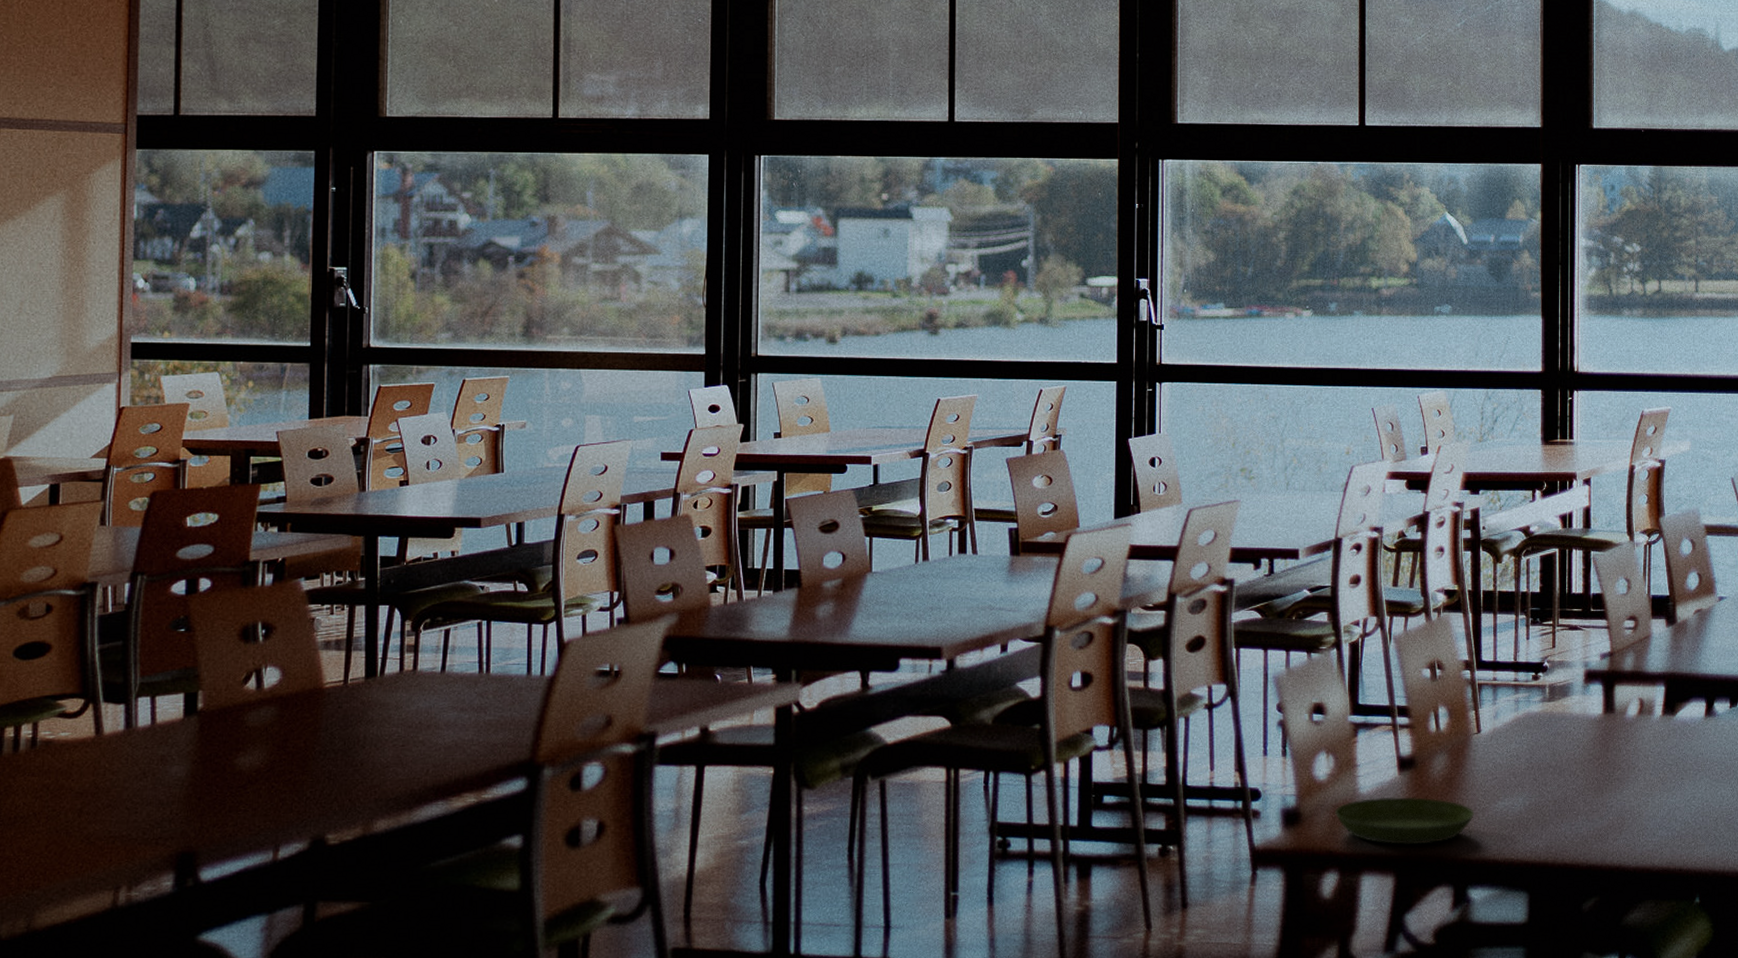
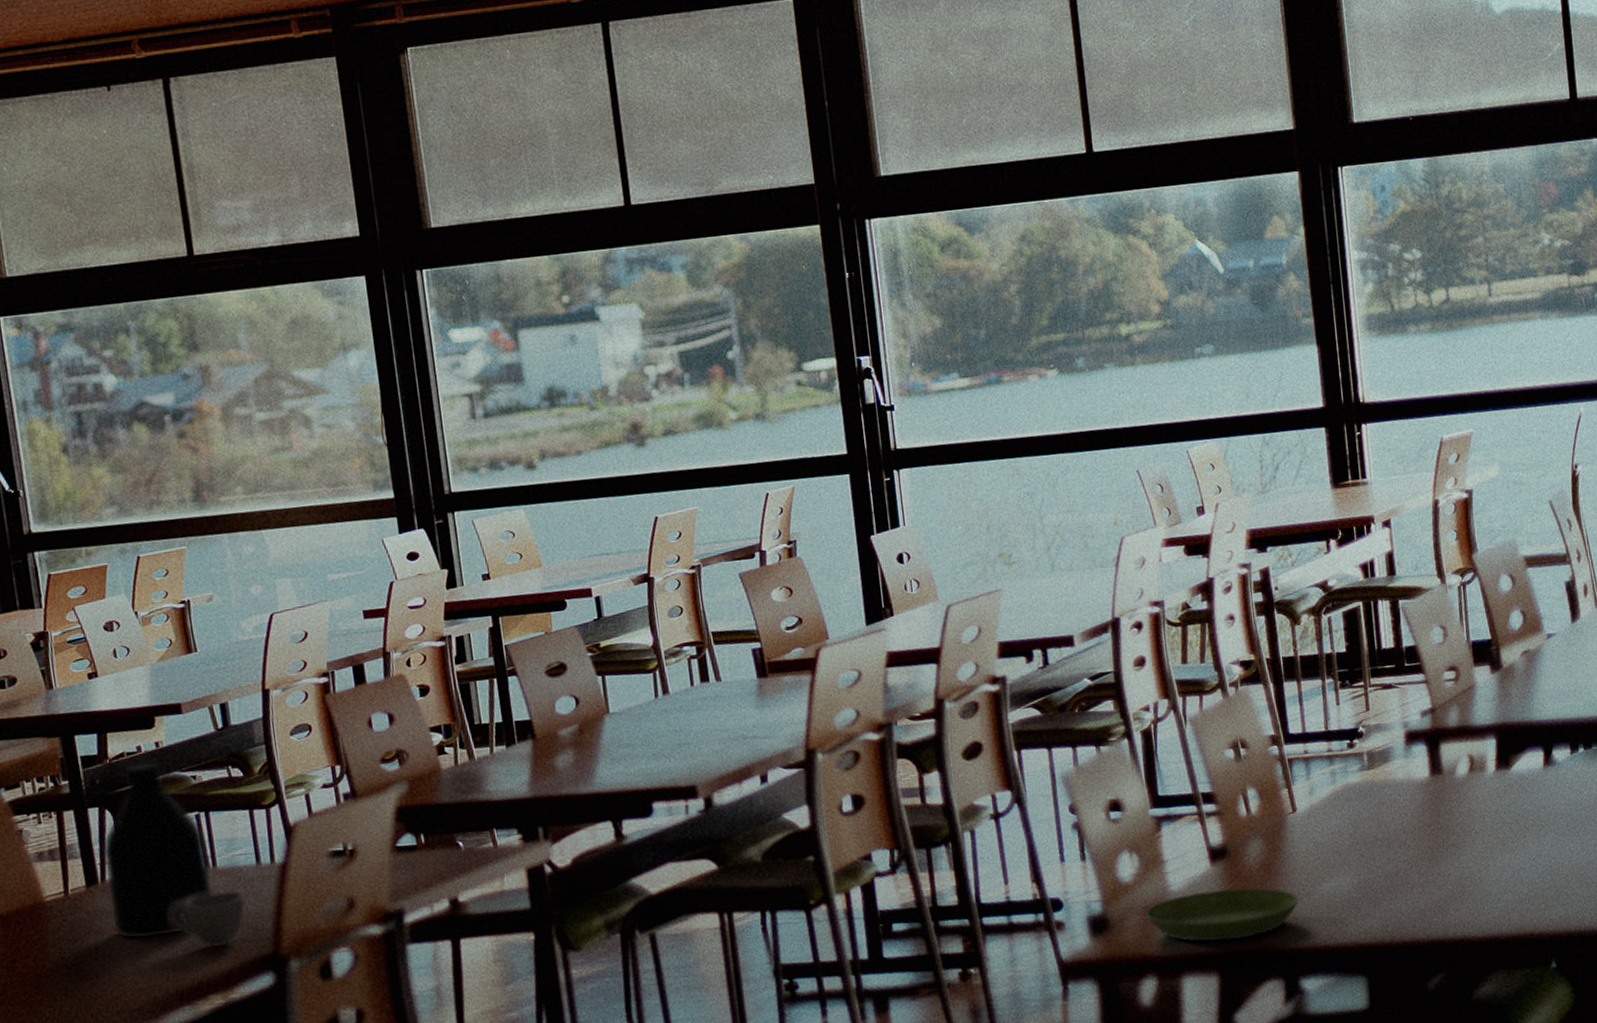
bottle: none [384,568,484,734] -> present [102,760,214,940]
cup: none [438,697,511,749] -> present [169,890,246,948]

